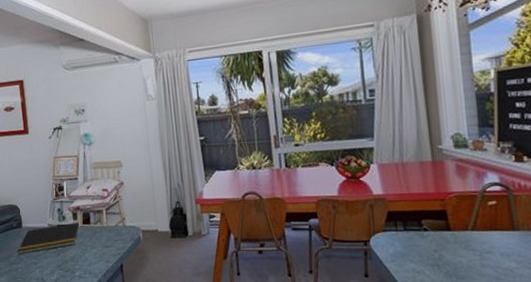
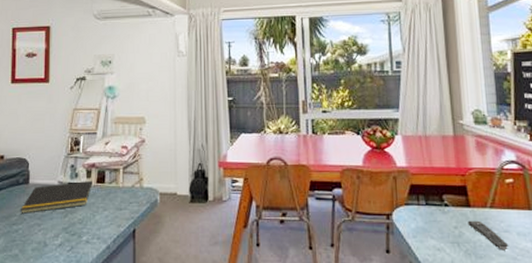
remote control: none [448,243,492,271] -> present [467,220,509,251]

